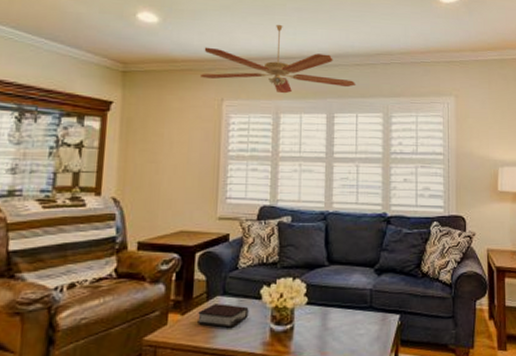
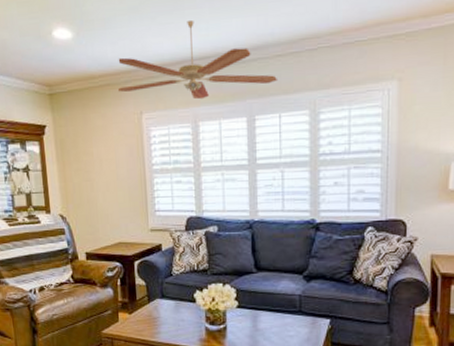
bible: present [196,303,249,328] -> none [142,305,186,326]

